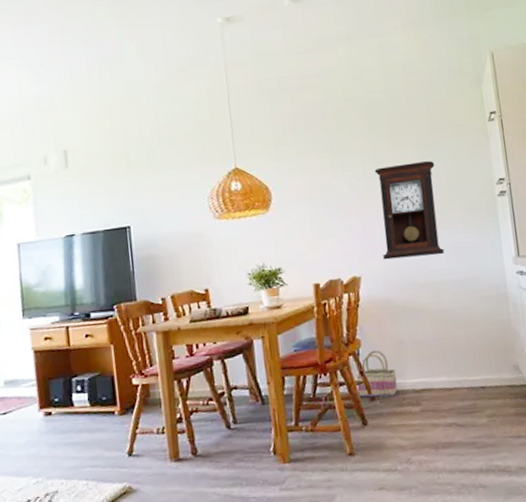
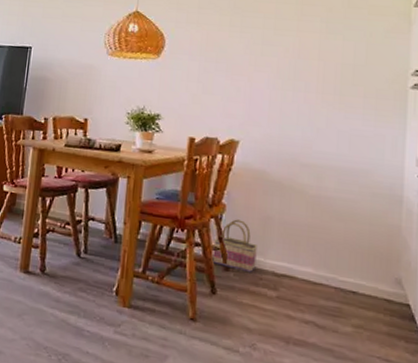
pendulum clock: present [374,161,445,260] -> none [266,35,342,138]

